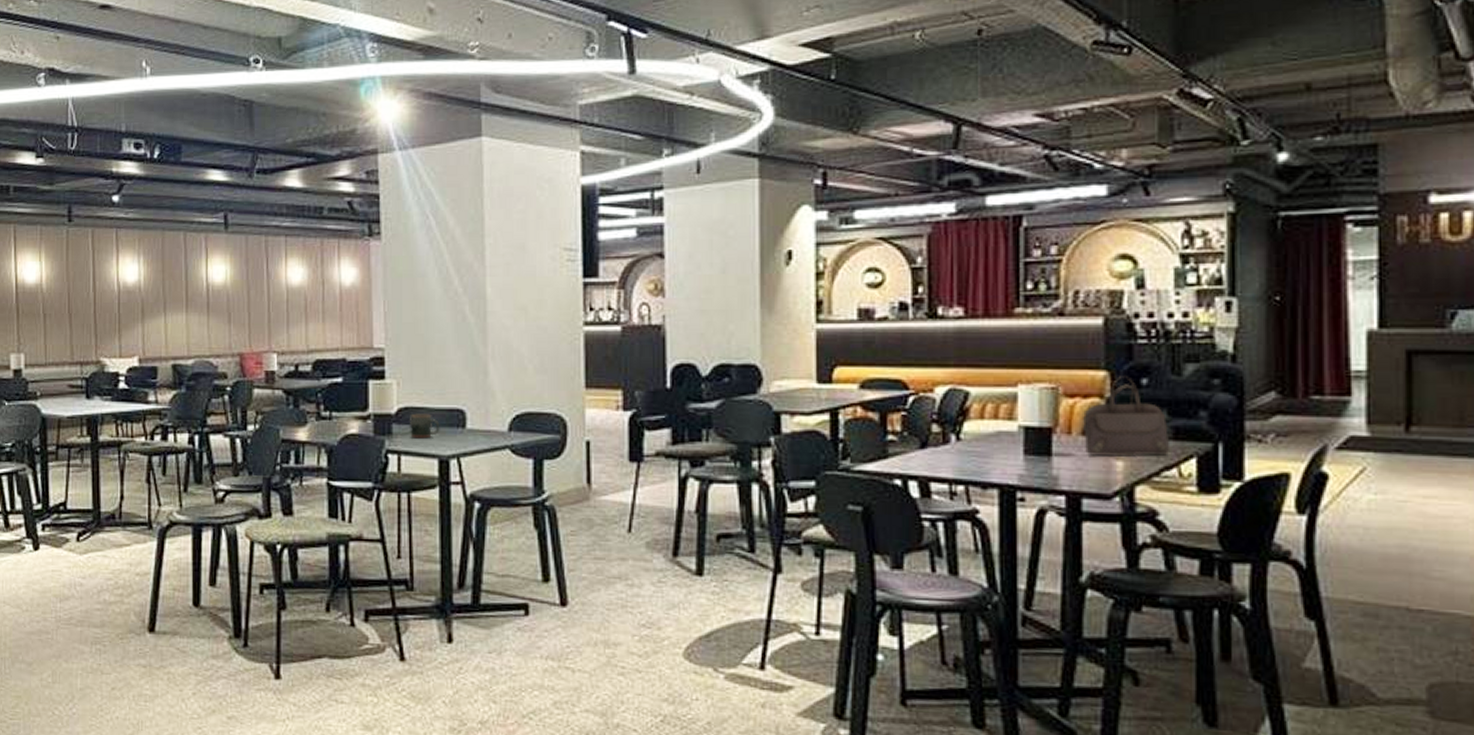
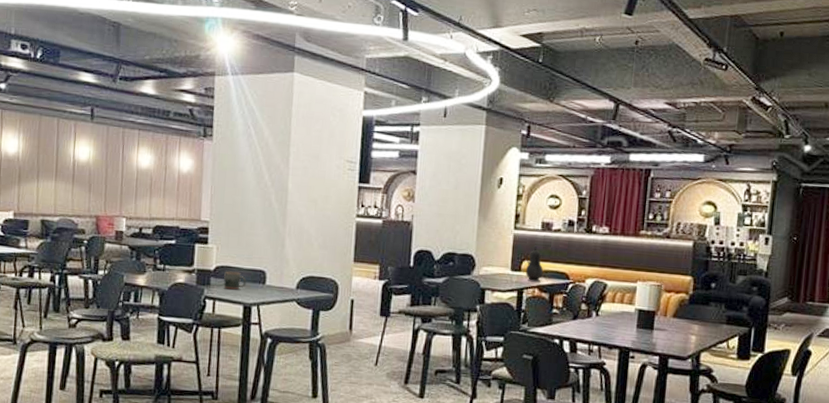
coffeepot: none [839,345,868,397] -> present [525,246,544,282]
handbag: present [1083,376,1171,456] -> none [674,281,724,334]

